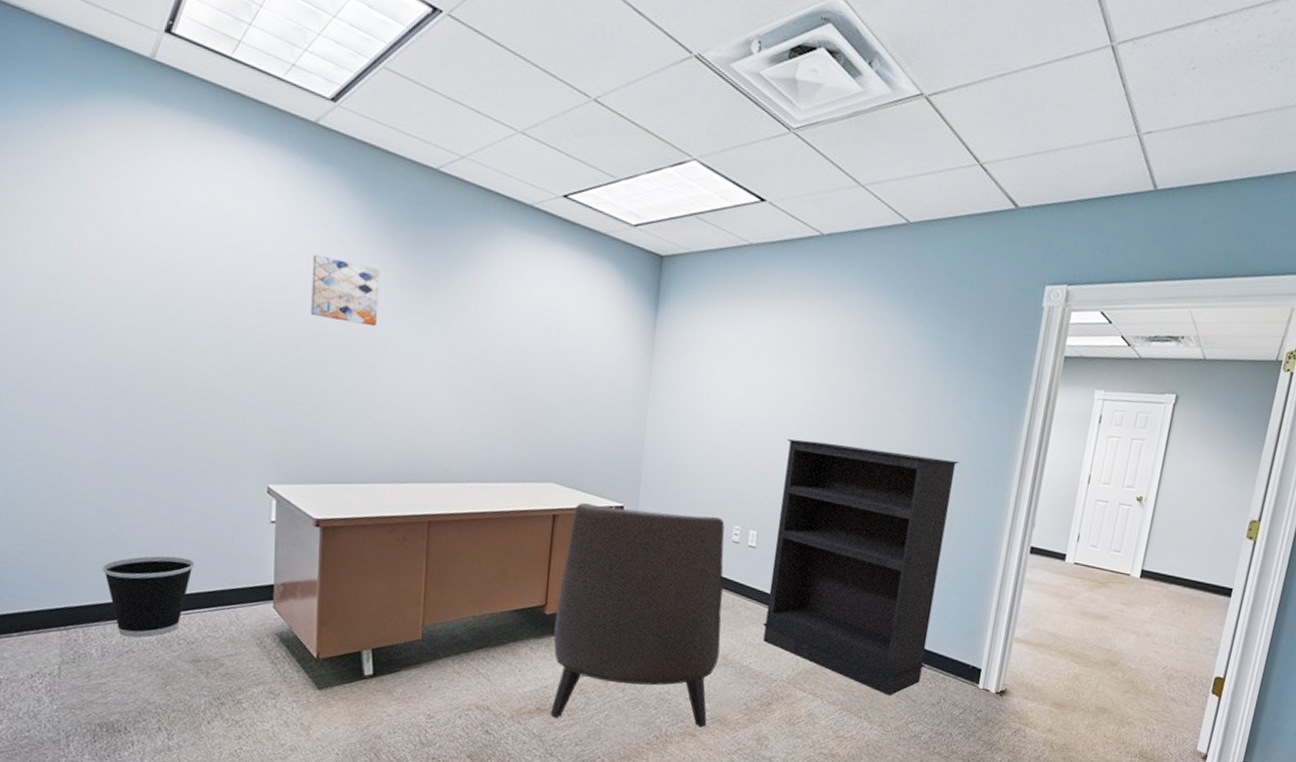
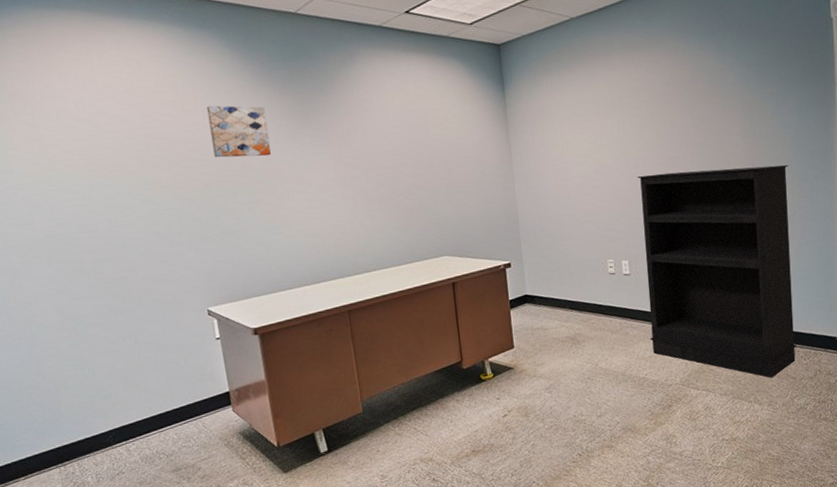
wastebasket: present [102,555,195,638] -> none [83,384,160,461]
chair: present [550,503,725,728] -> none [469,255,620,456]

